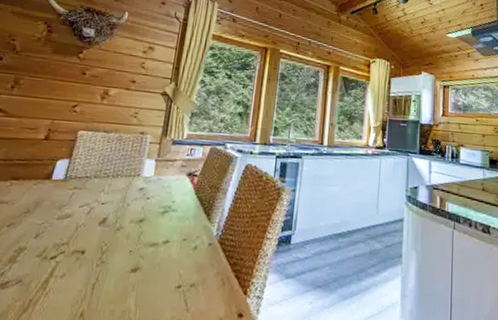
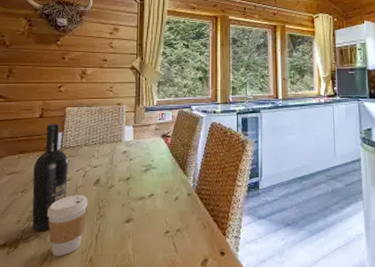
wine bottle: none [14,147,73,277] -> present [32,123,69,232]
coffee cup: none [34,235,89,308] -> present [47,195,88,256]

